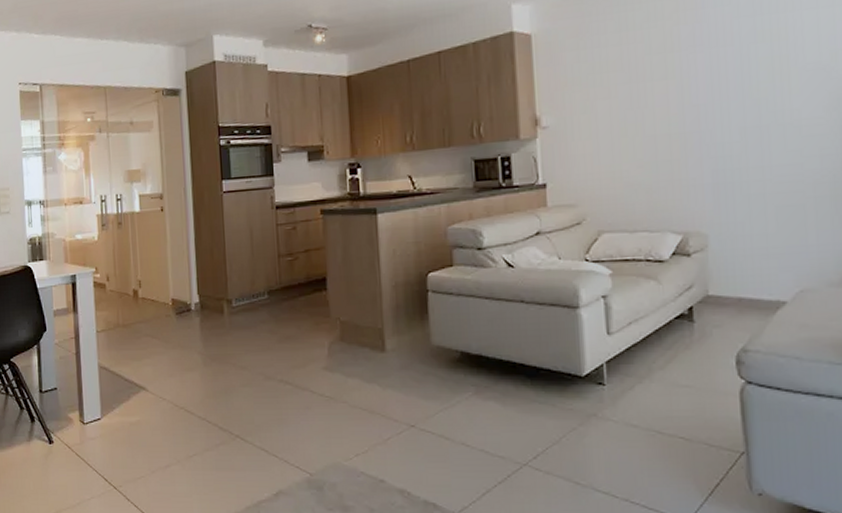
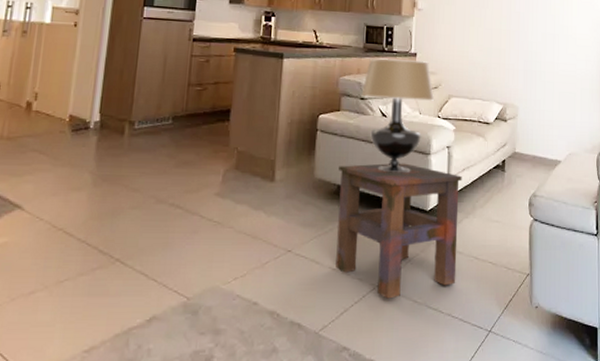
side table: none [460,320,632,480] -> present [335,163,462,299]
table lamp: none [477,191,579,334] -> present [361,58,435,173]

